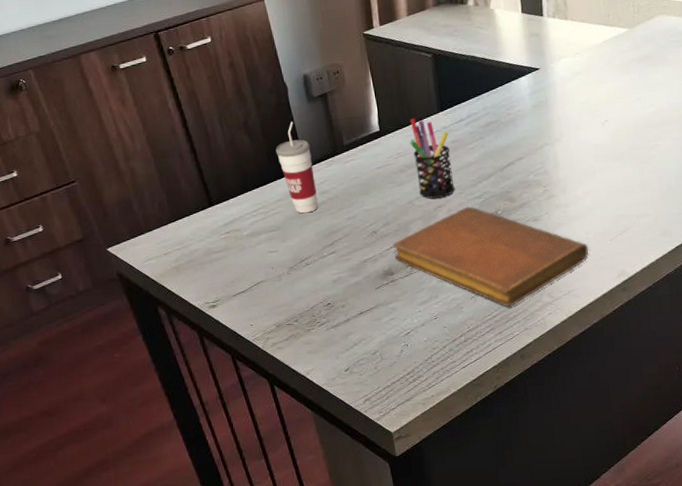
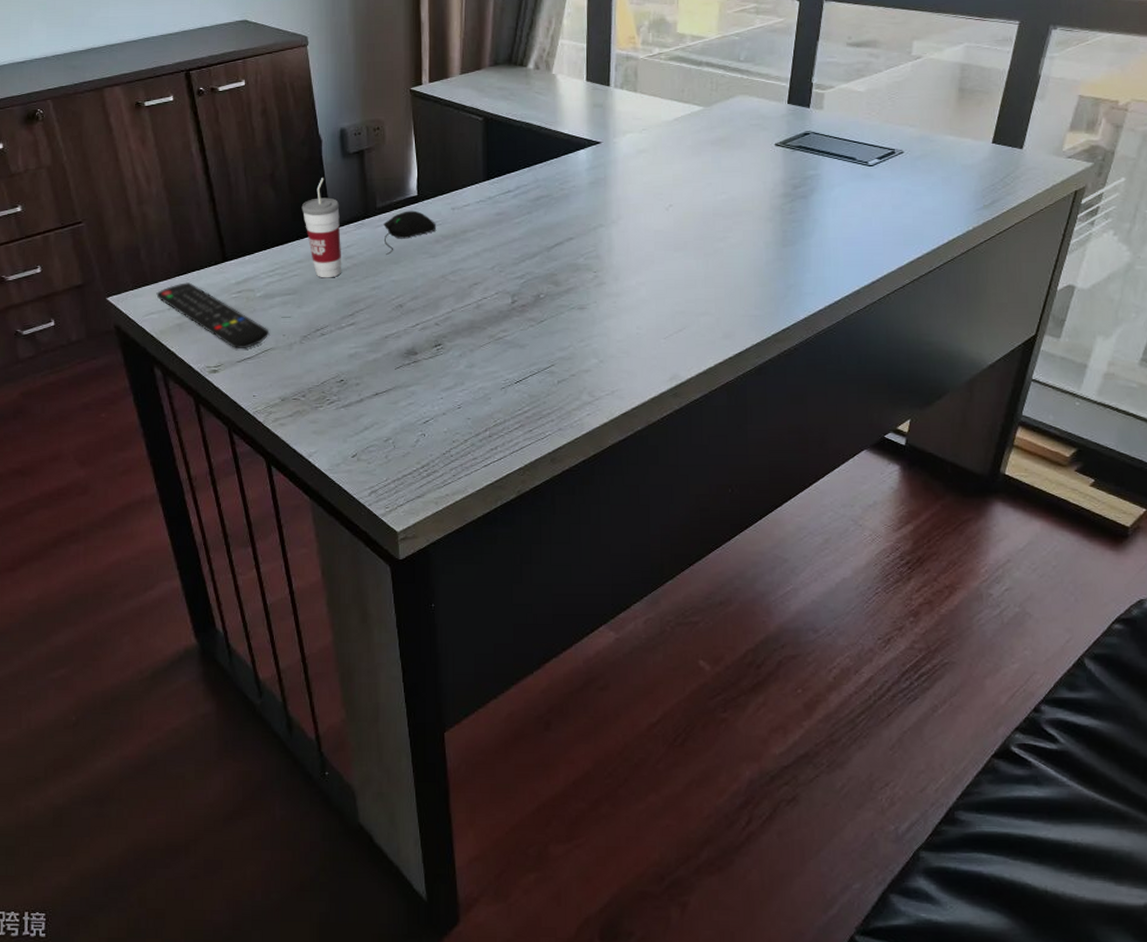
remote control: none [152,228,260,285] -> present [156,282,270,350]
computer mouse: none [351,144,399,187] -> present [383,210,436,255]
notebook: present [392,206,588,307] -> none [418,286,638,403]
pen holder: present [410,118,455,199] -> none [450,185,494,274]

